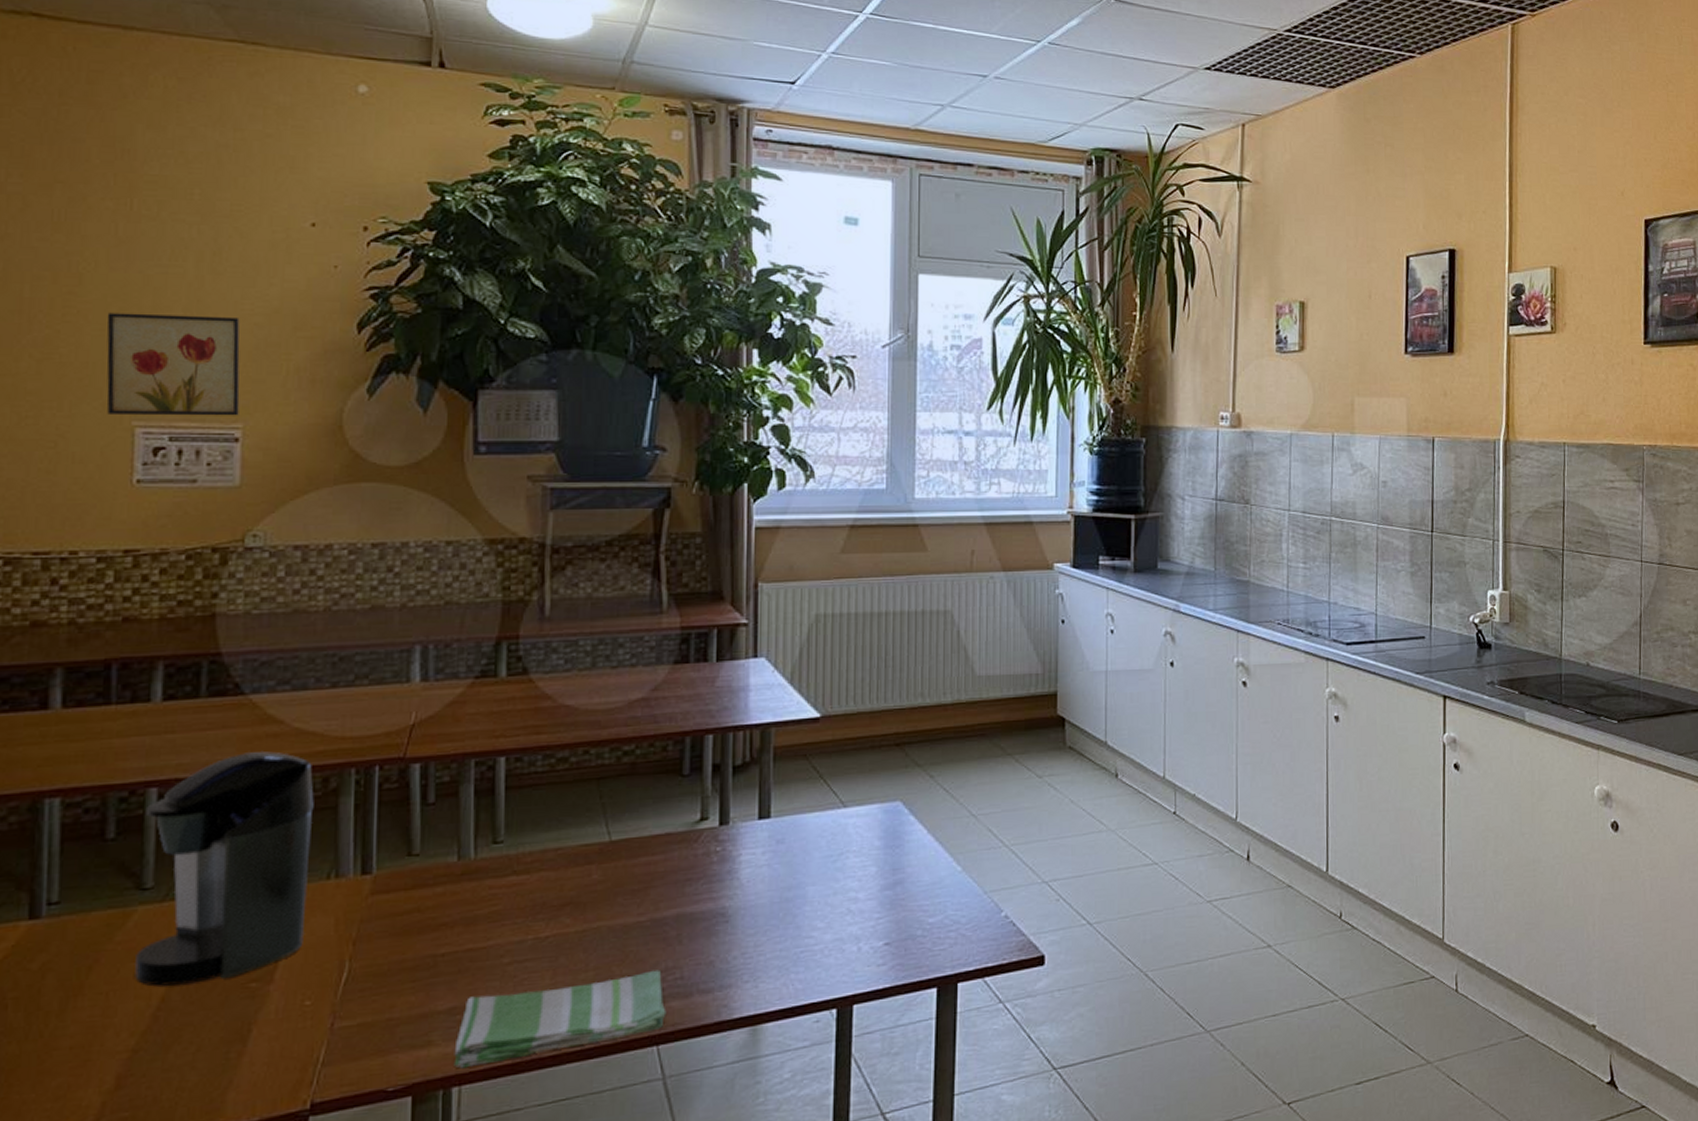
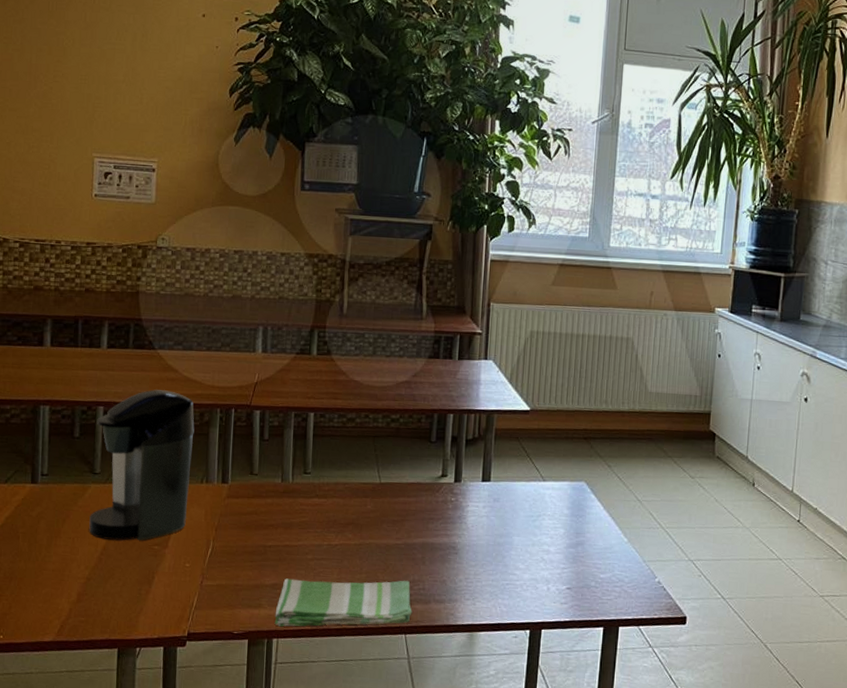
wall art: present [106,313,240,416] -> none [78,76,157,153]

